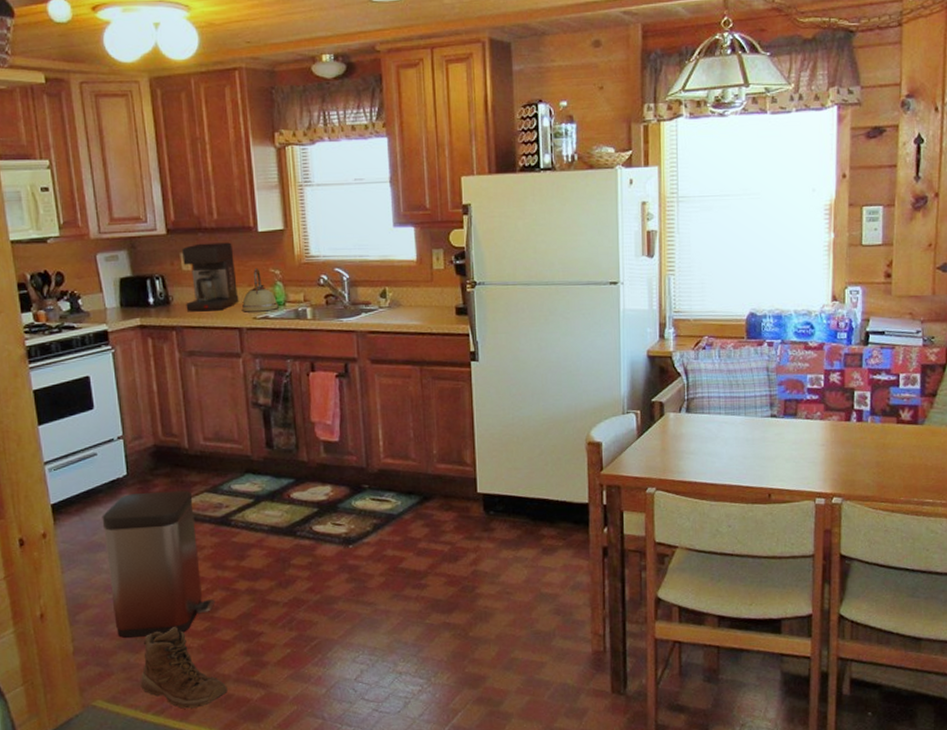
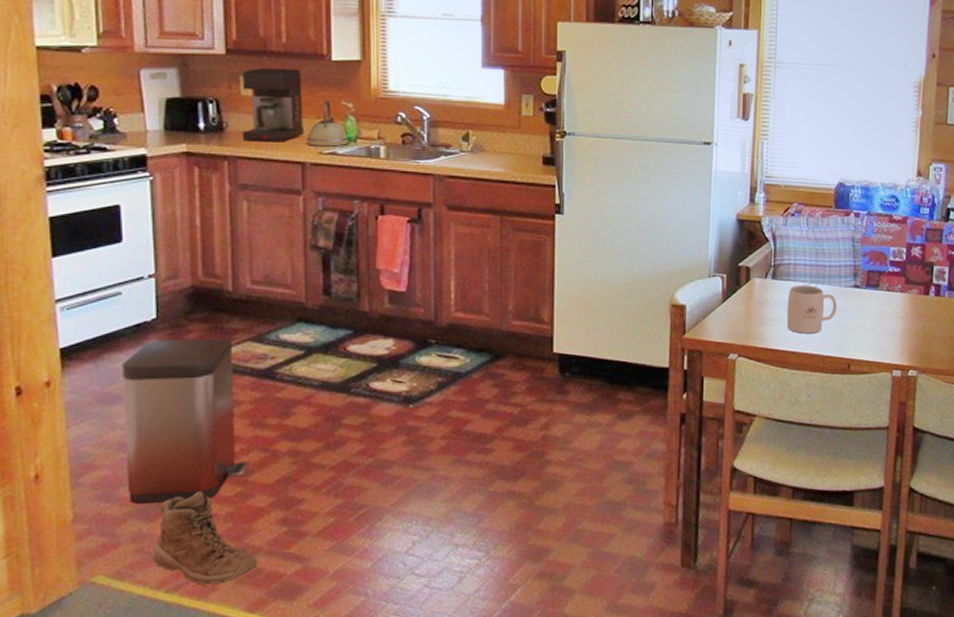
mug: none [703,417,754,466] -> present [786,285,837,334]

